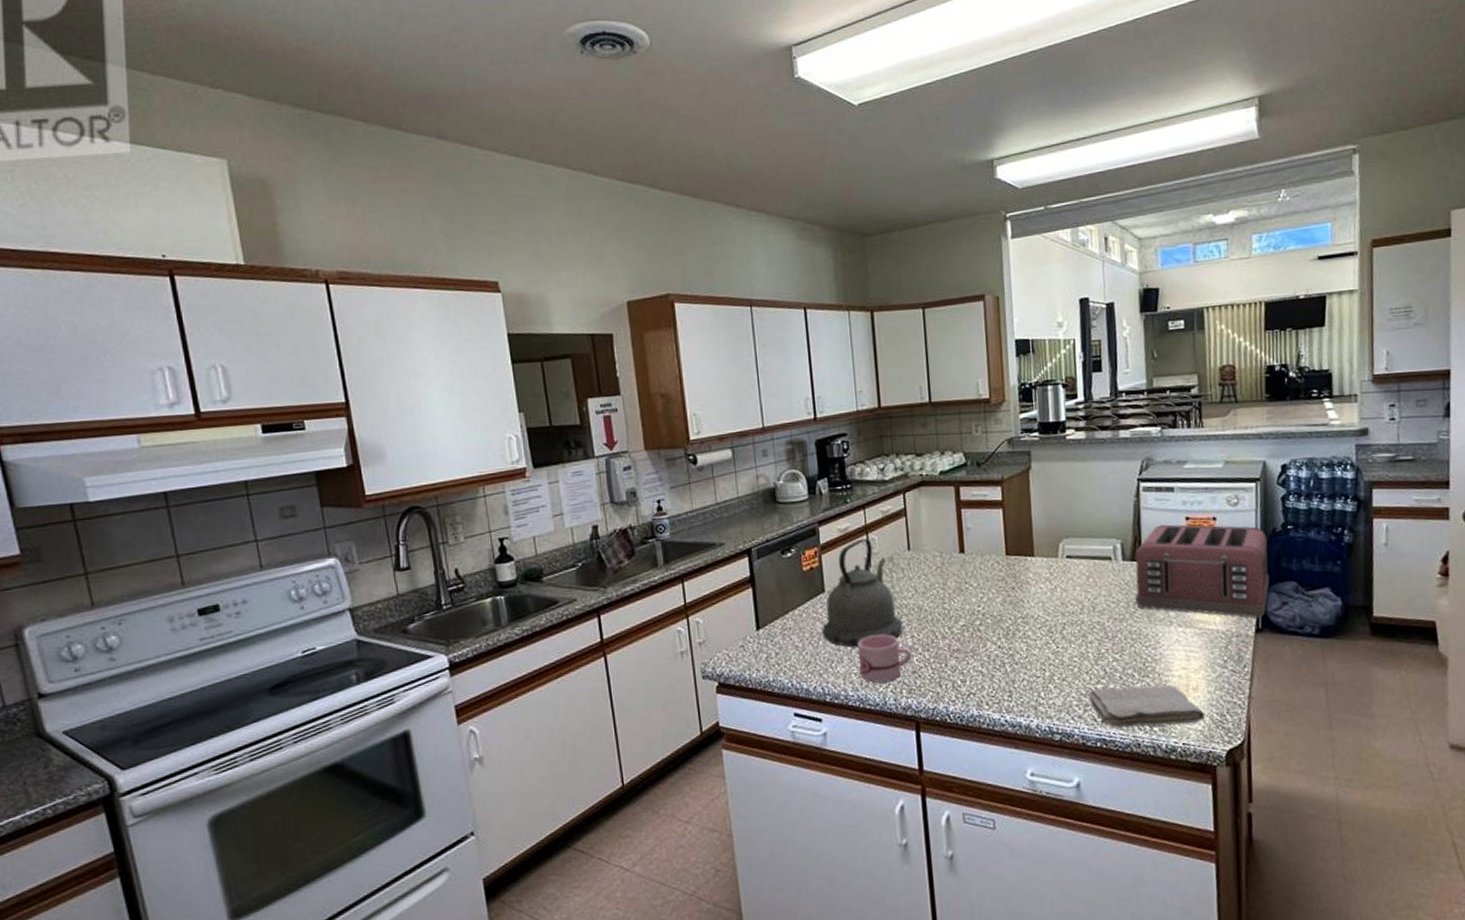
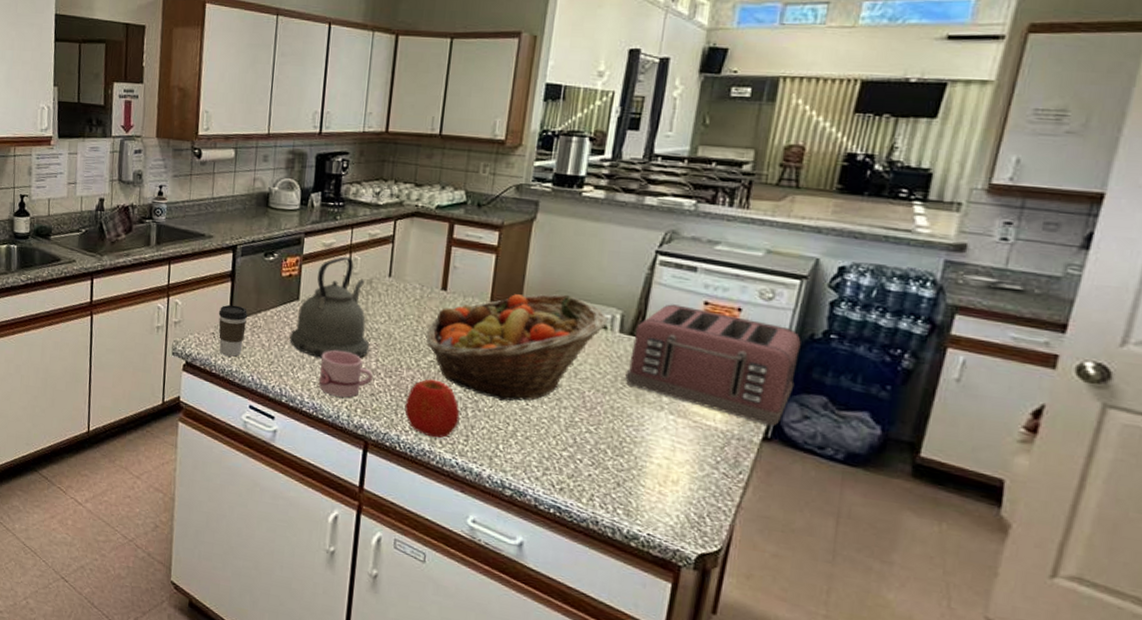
coffee cup: none [744,610,776,667] -> present [218,304,248,357]
apple: none [946,643,1000,701] -> present [404,379,460,438]
fruit basket: none [953,534,1111,649] -> present [425,294,609,401]
washcloth: present [1088,685,1206,728] -> none [551,455,681,517]

